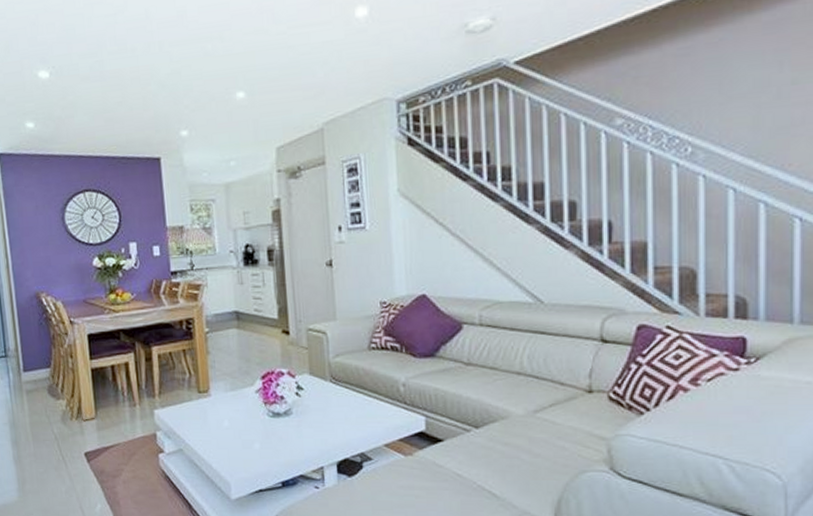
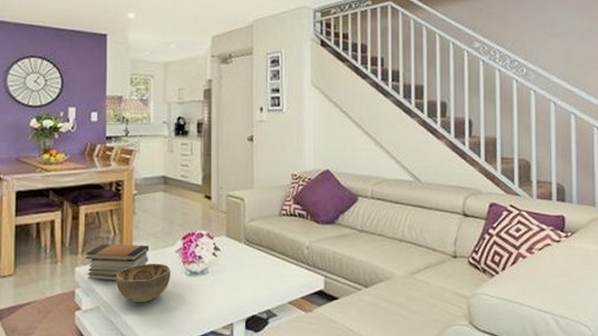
book stack: none [162,385,228,424] -> present [85,244,149,281]
decorative bowl: none [195,404,253,446] -> present [115,263,171,303]

